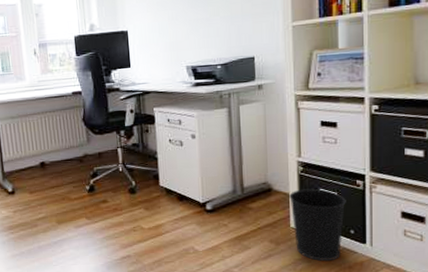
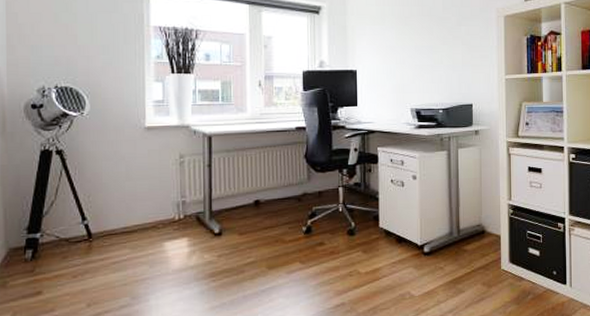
wastebasket: present [289,189,346,262] -> none [501,231,550,303]

